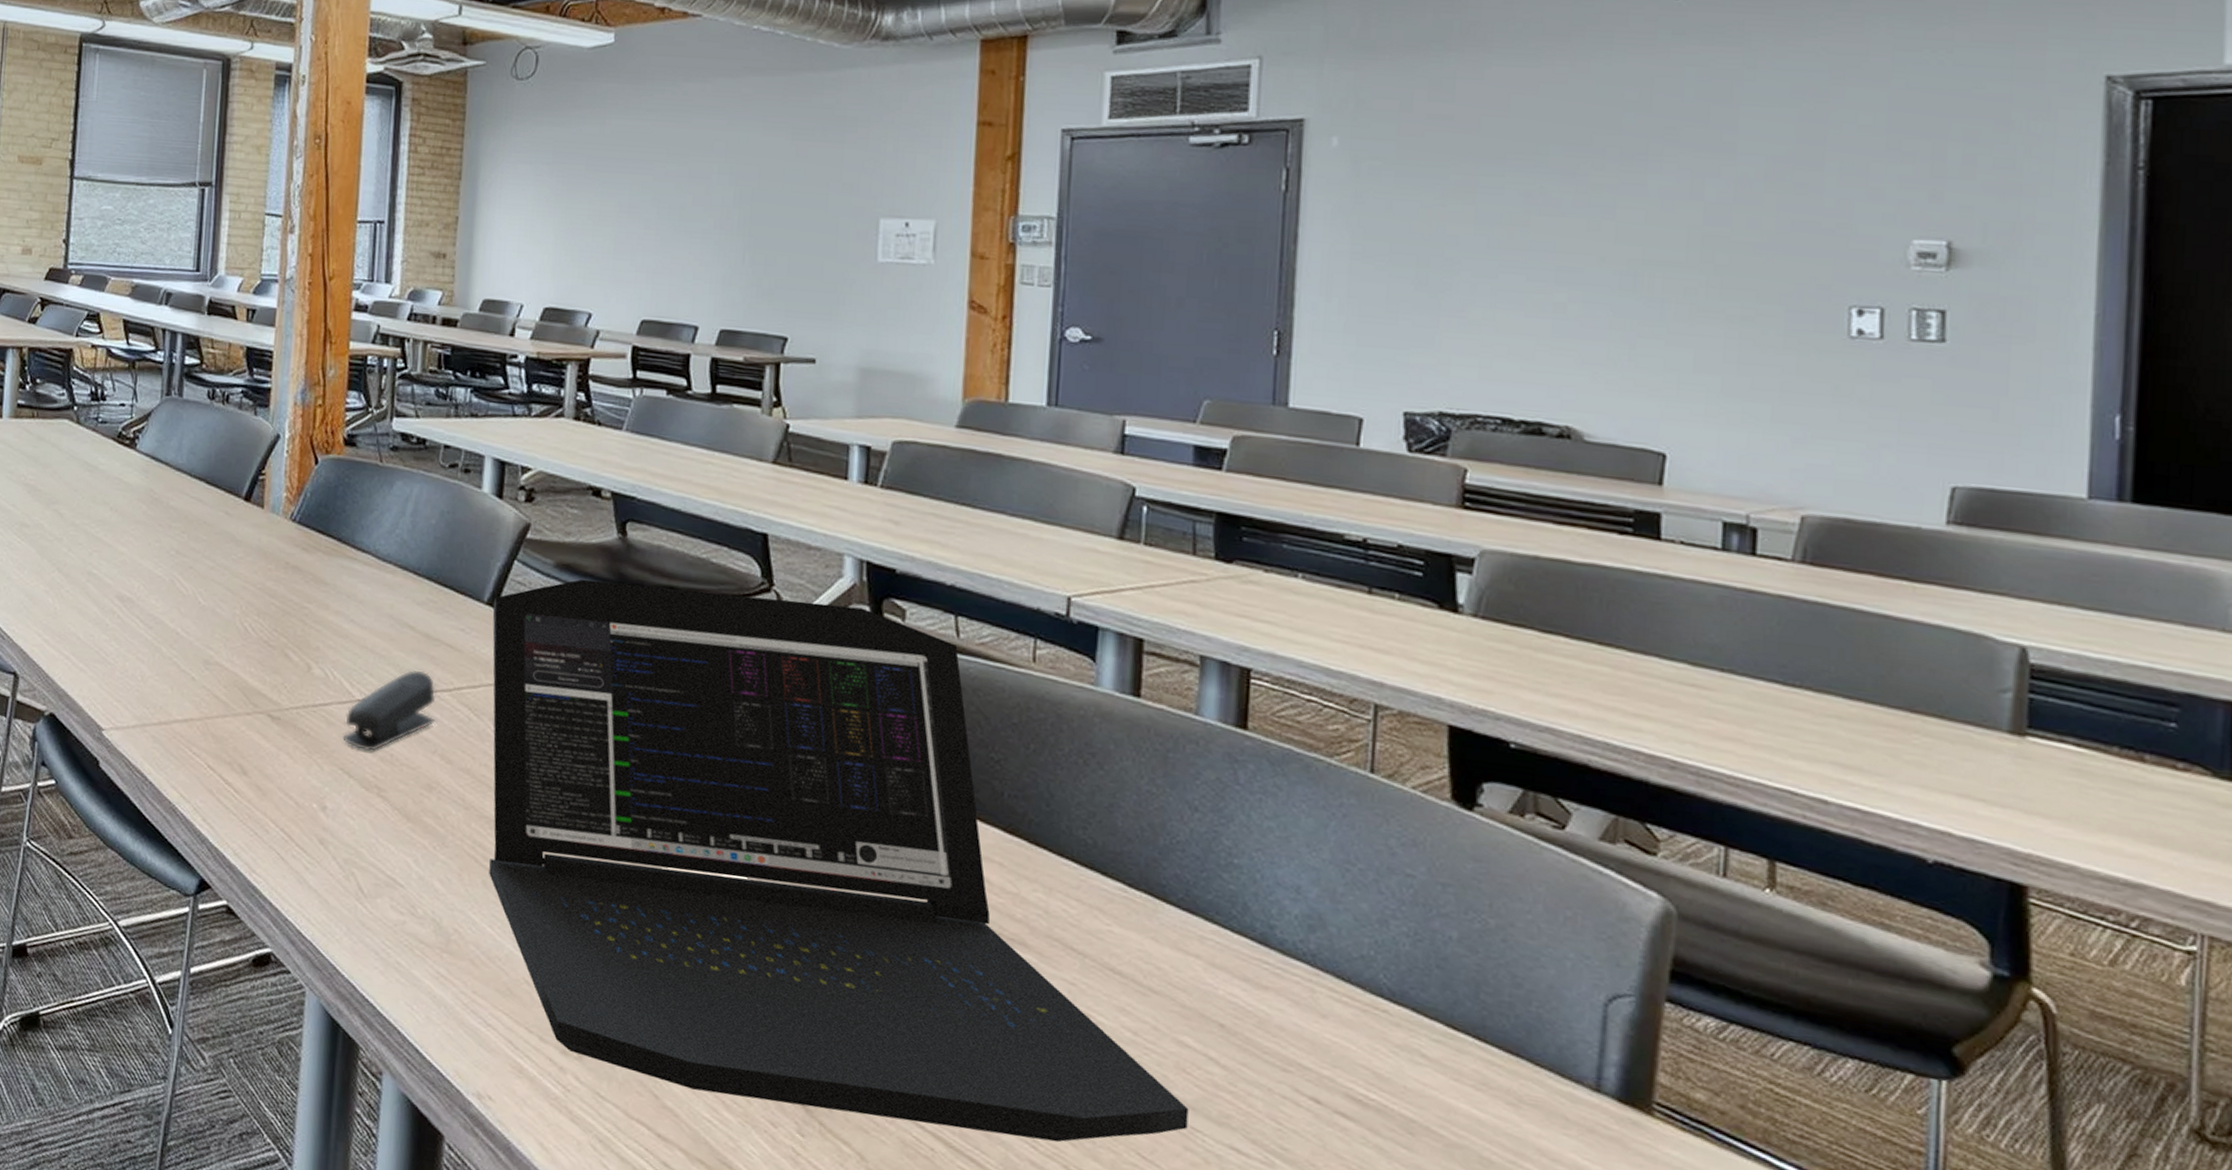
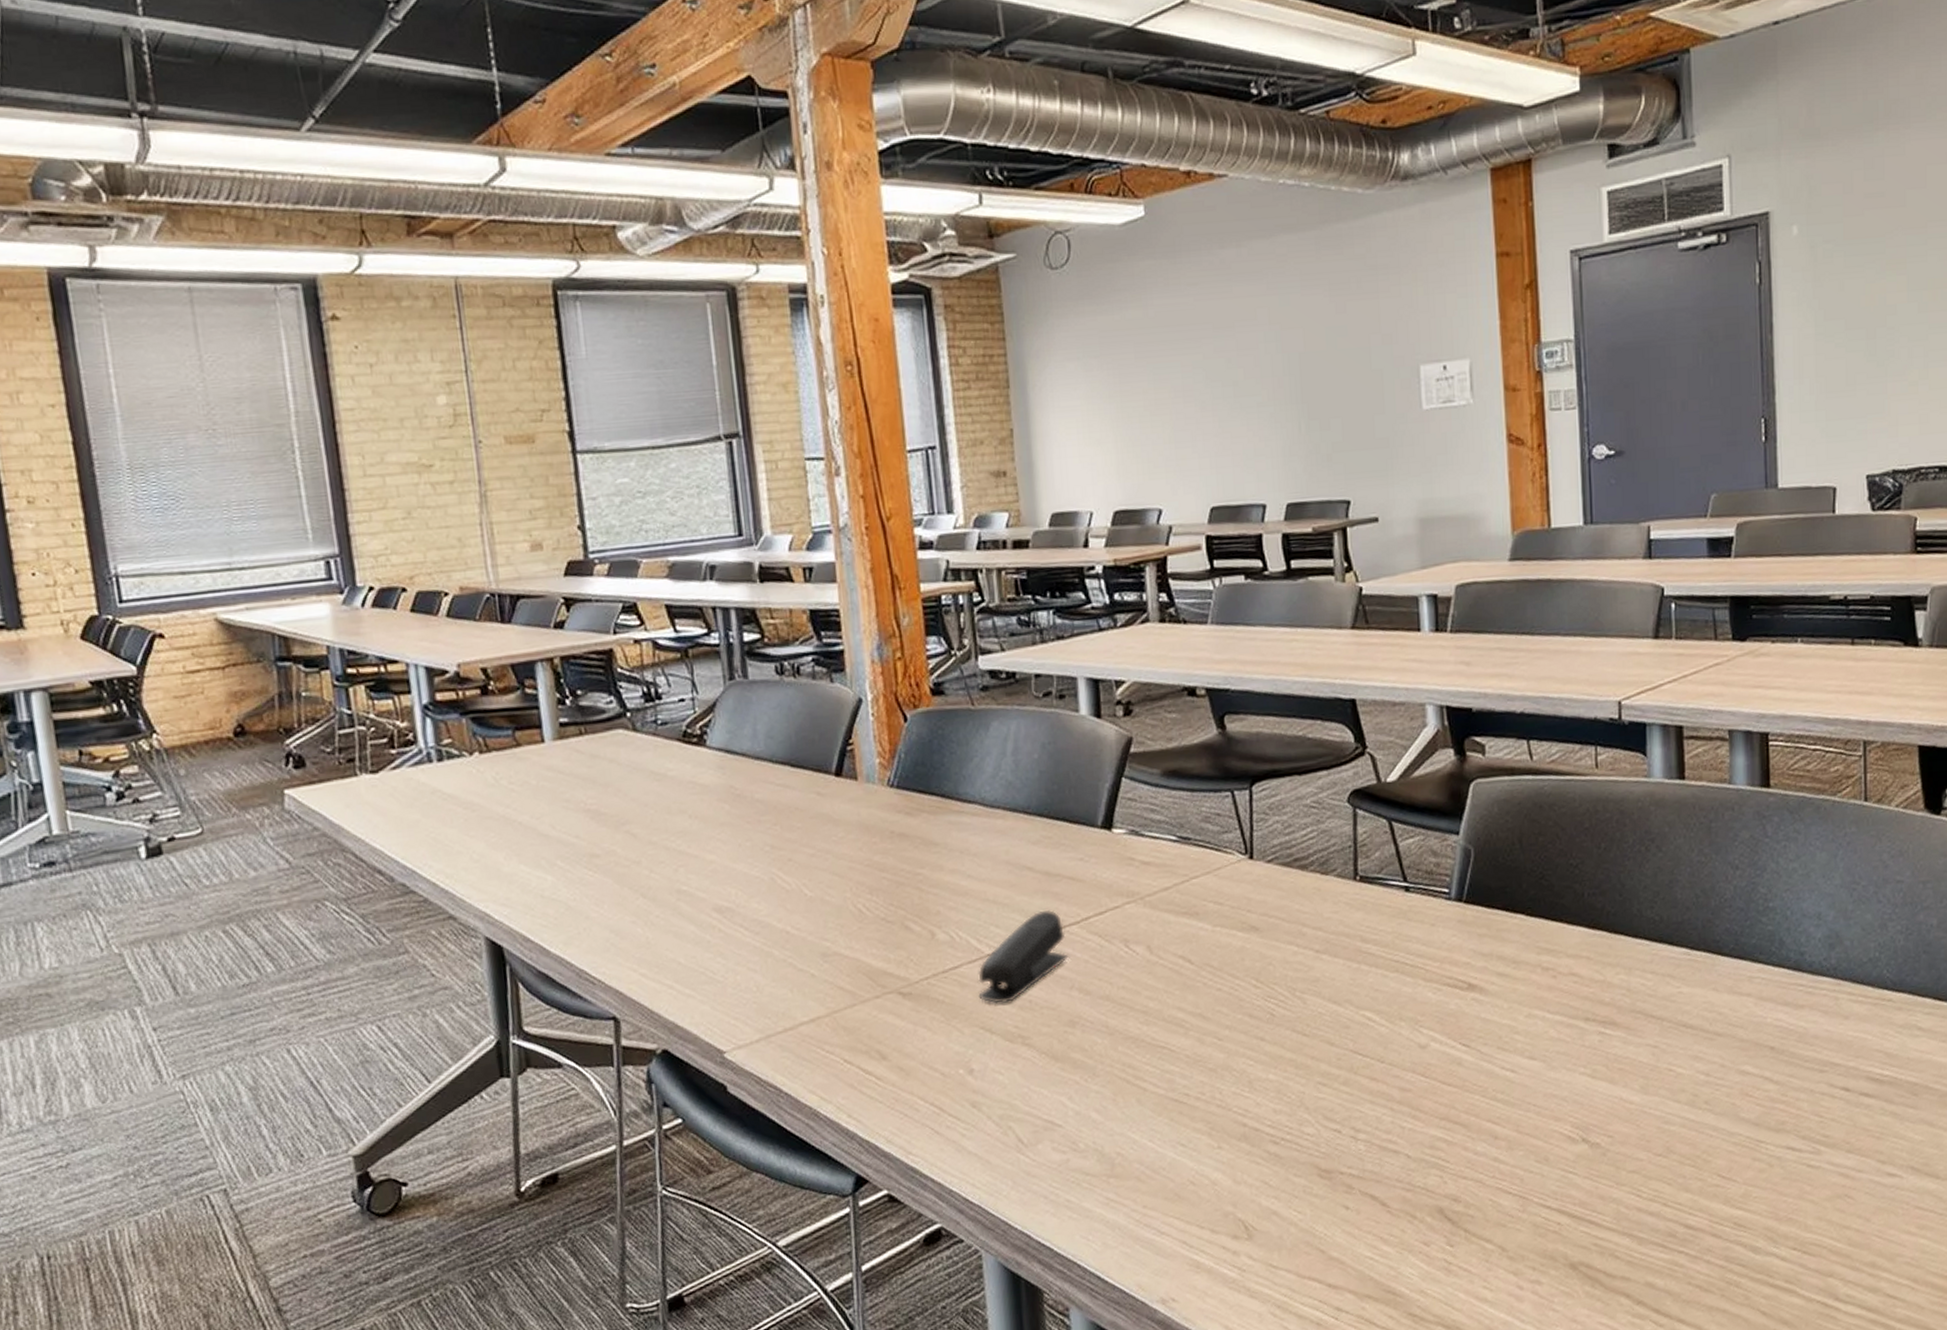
laptop: present [489,579,1189,1143] -> none [1107,751,1754,1236]

